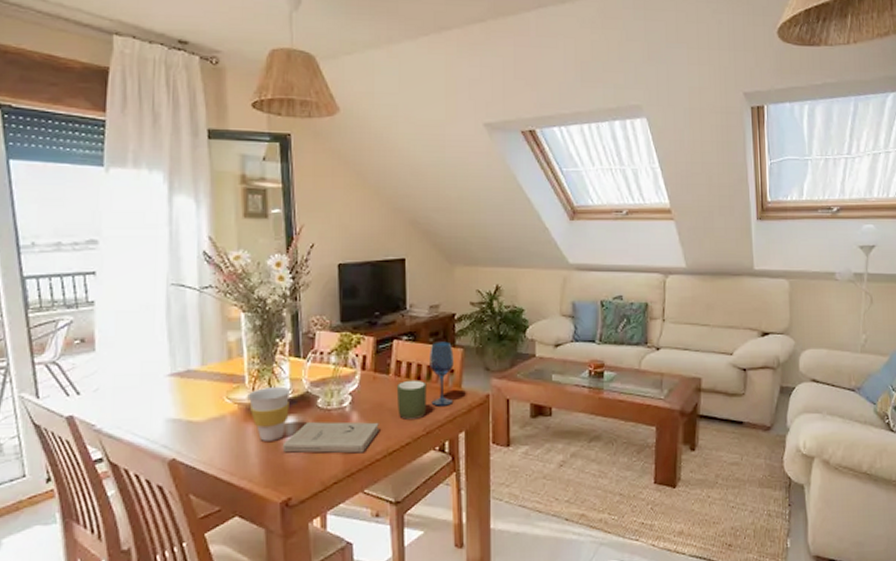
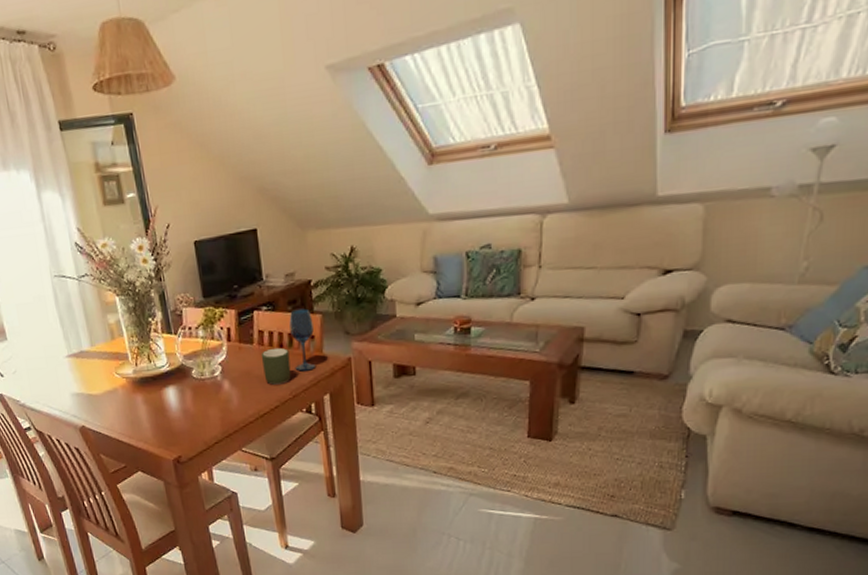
cup: present [247,386,291,441] -> none [132,360,169,409]
book: present [282,421,379,454] -> none [167,388,249,419]

